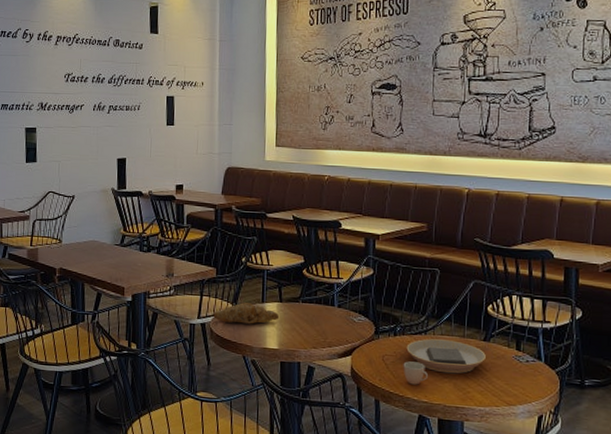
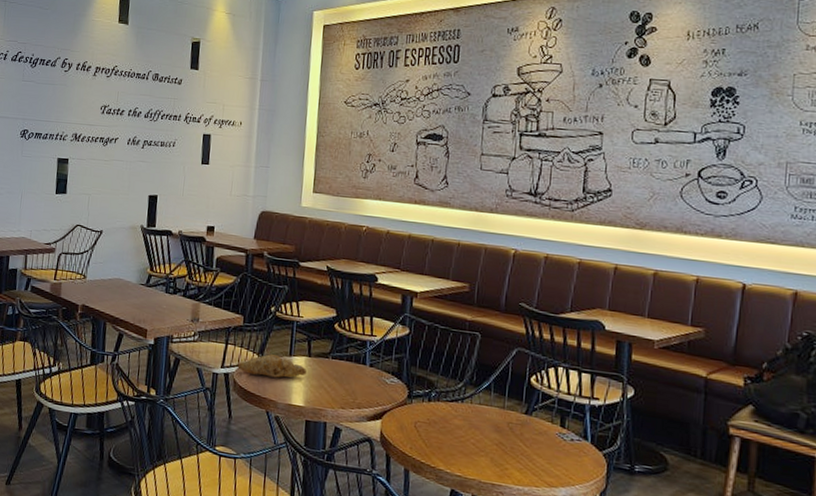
cup: present [403,361,428,385] -> none [436,430,463,457]
plate: present [406,338,486,374] -> none [441,407,527,448]

